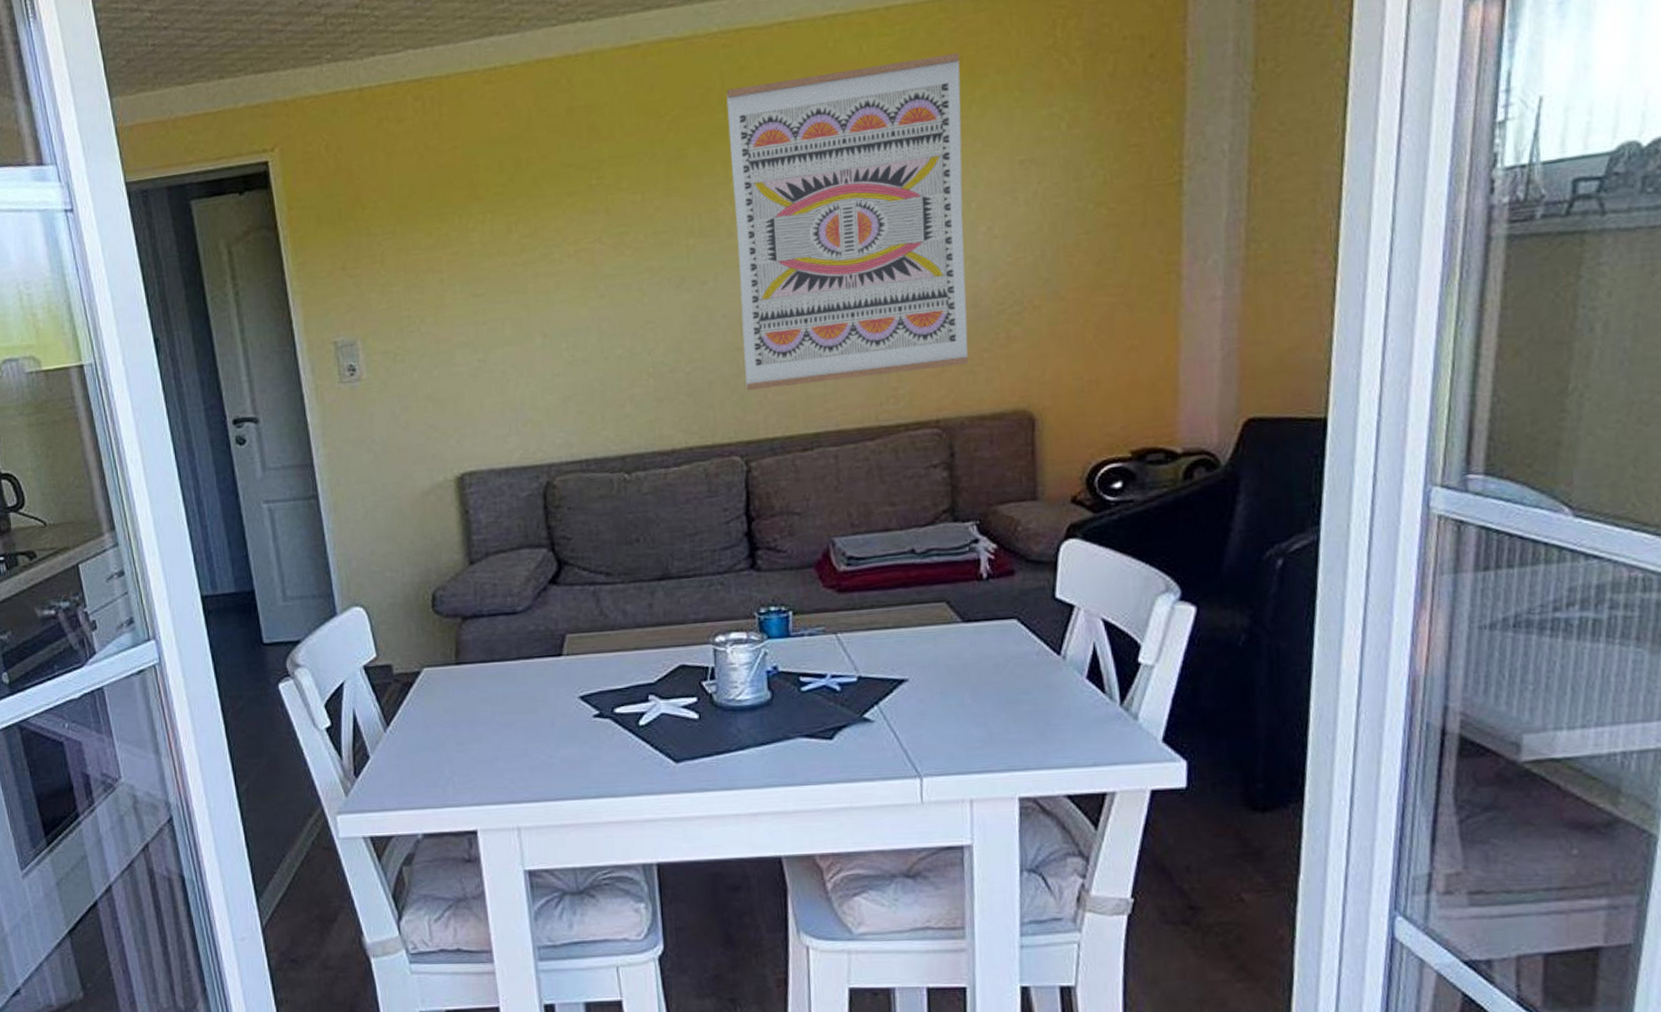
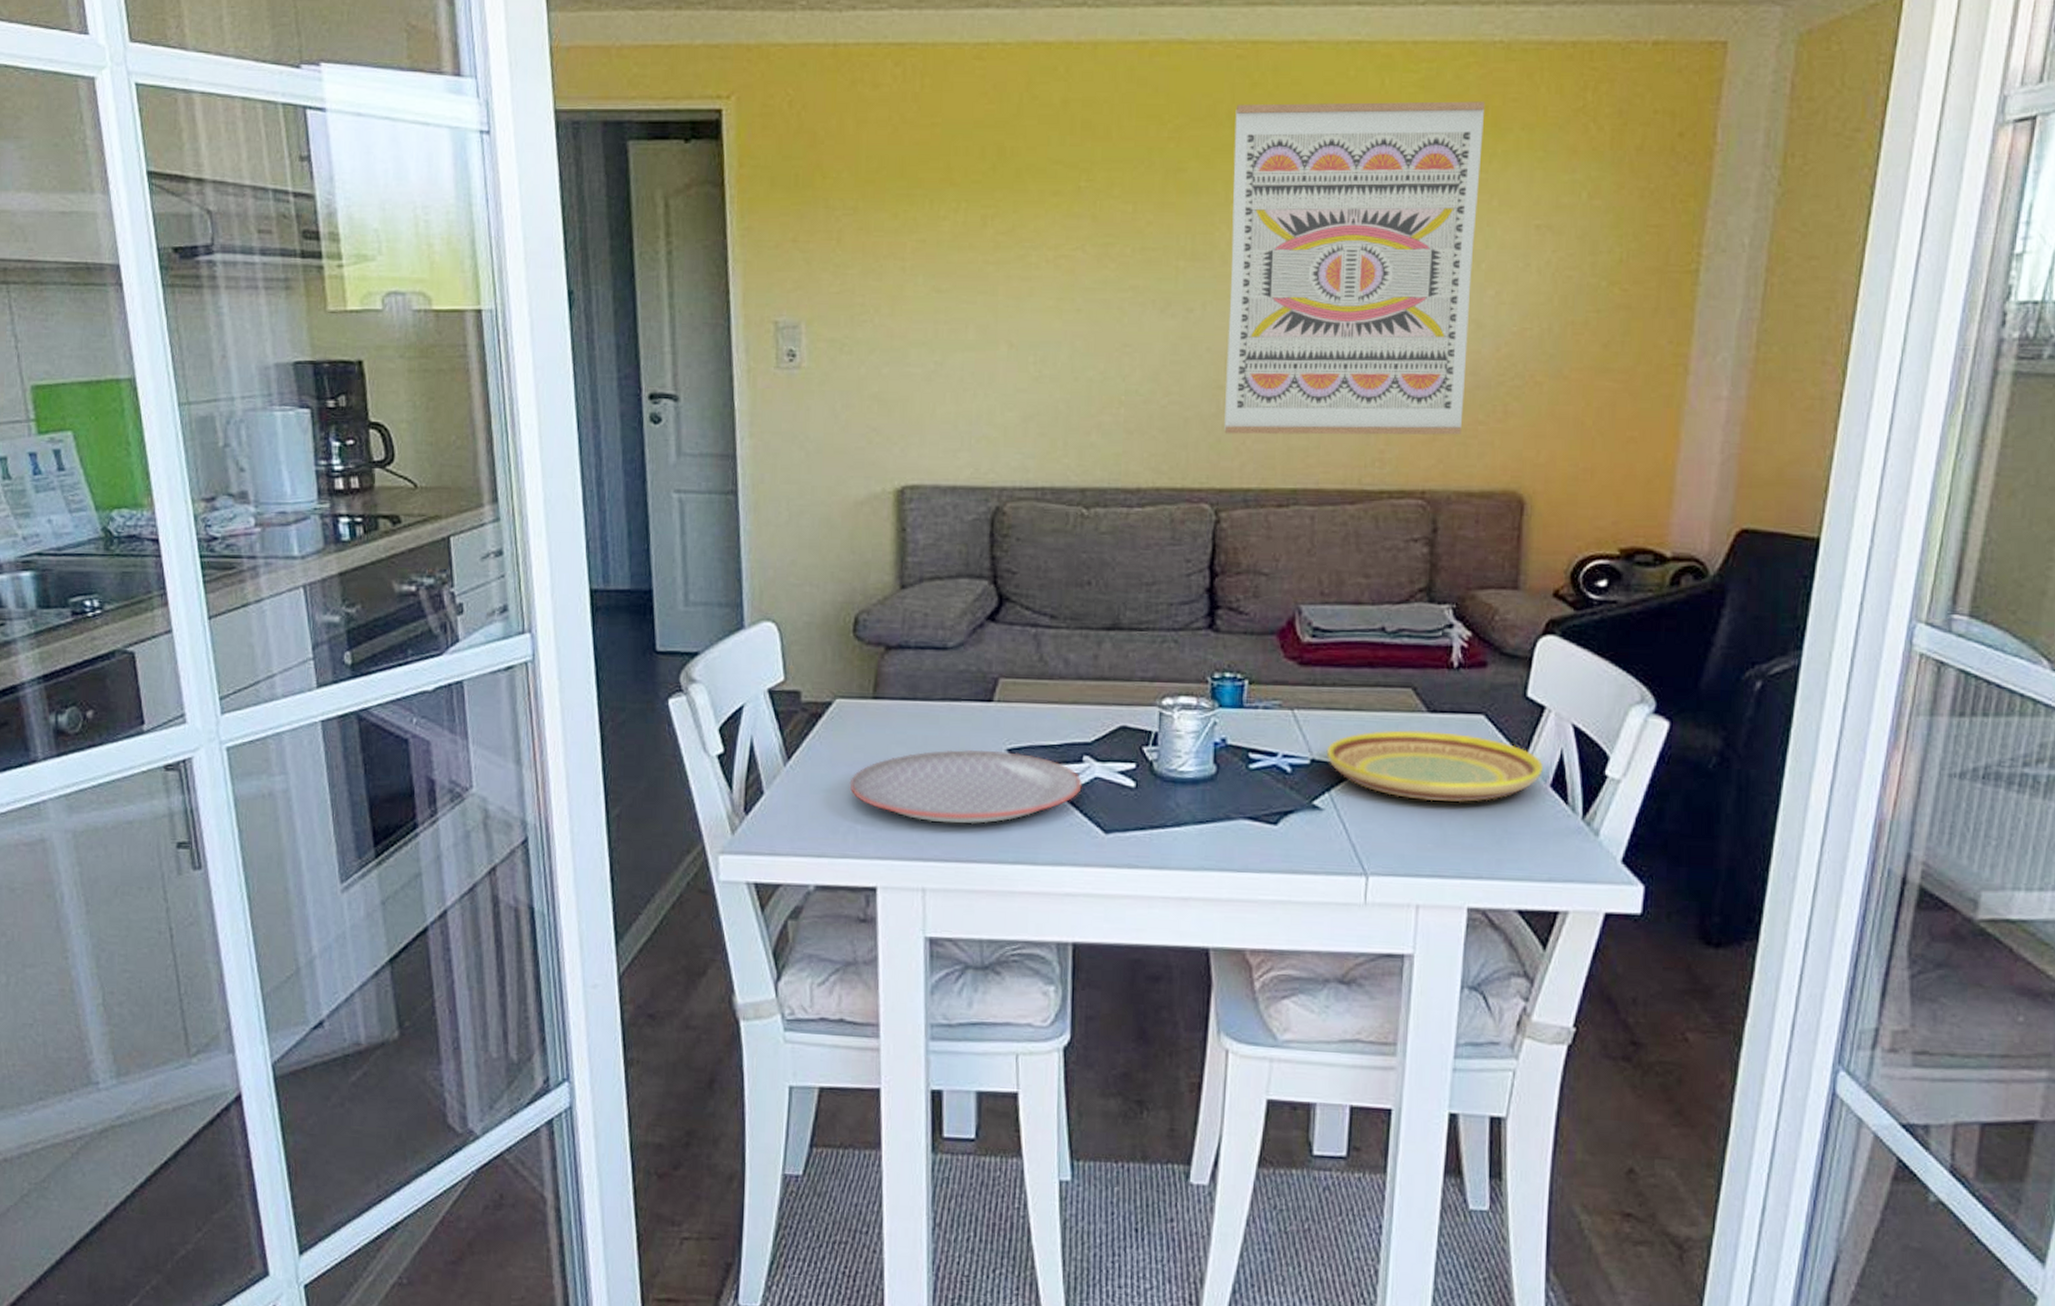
plate: none [443,699,650,769] -> present [849,749,1082,824]
plate: none [871,638,1078,704] -> present [1326,730,1543,803]

